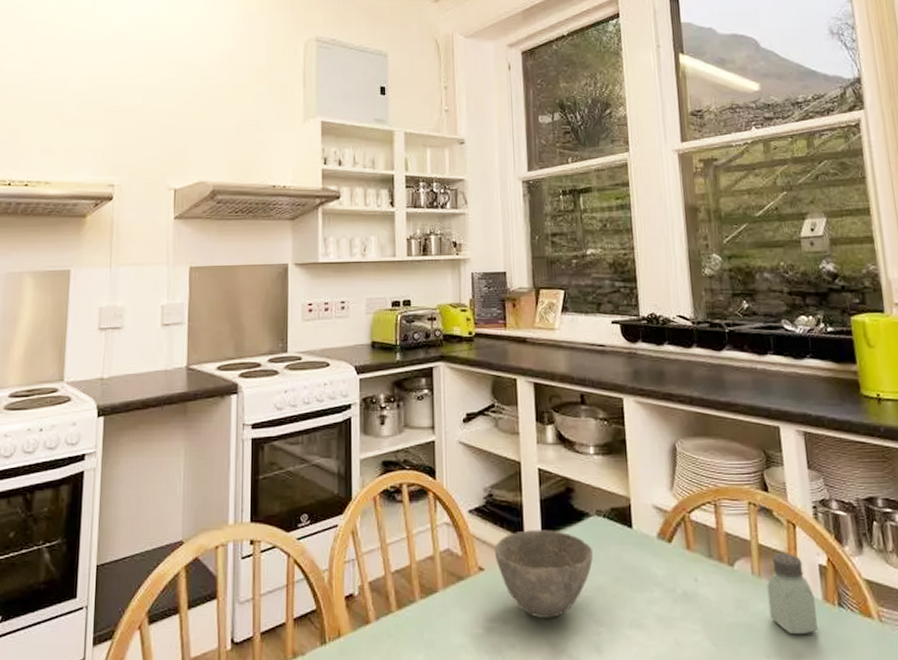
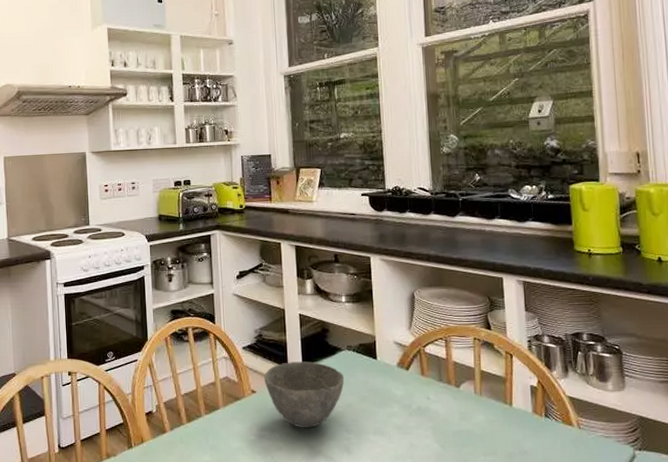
saltshaker: present [767,552,818,635] -> none [486,377,527,439]

